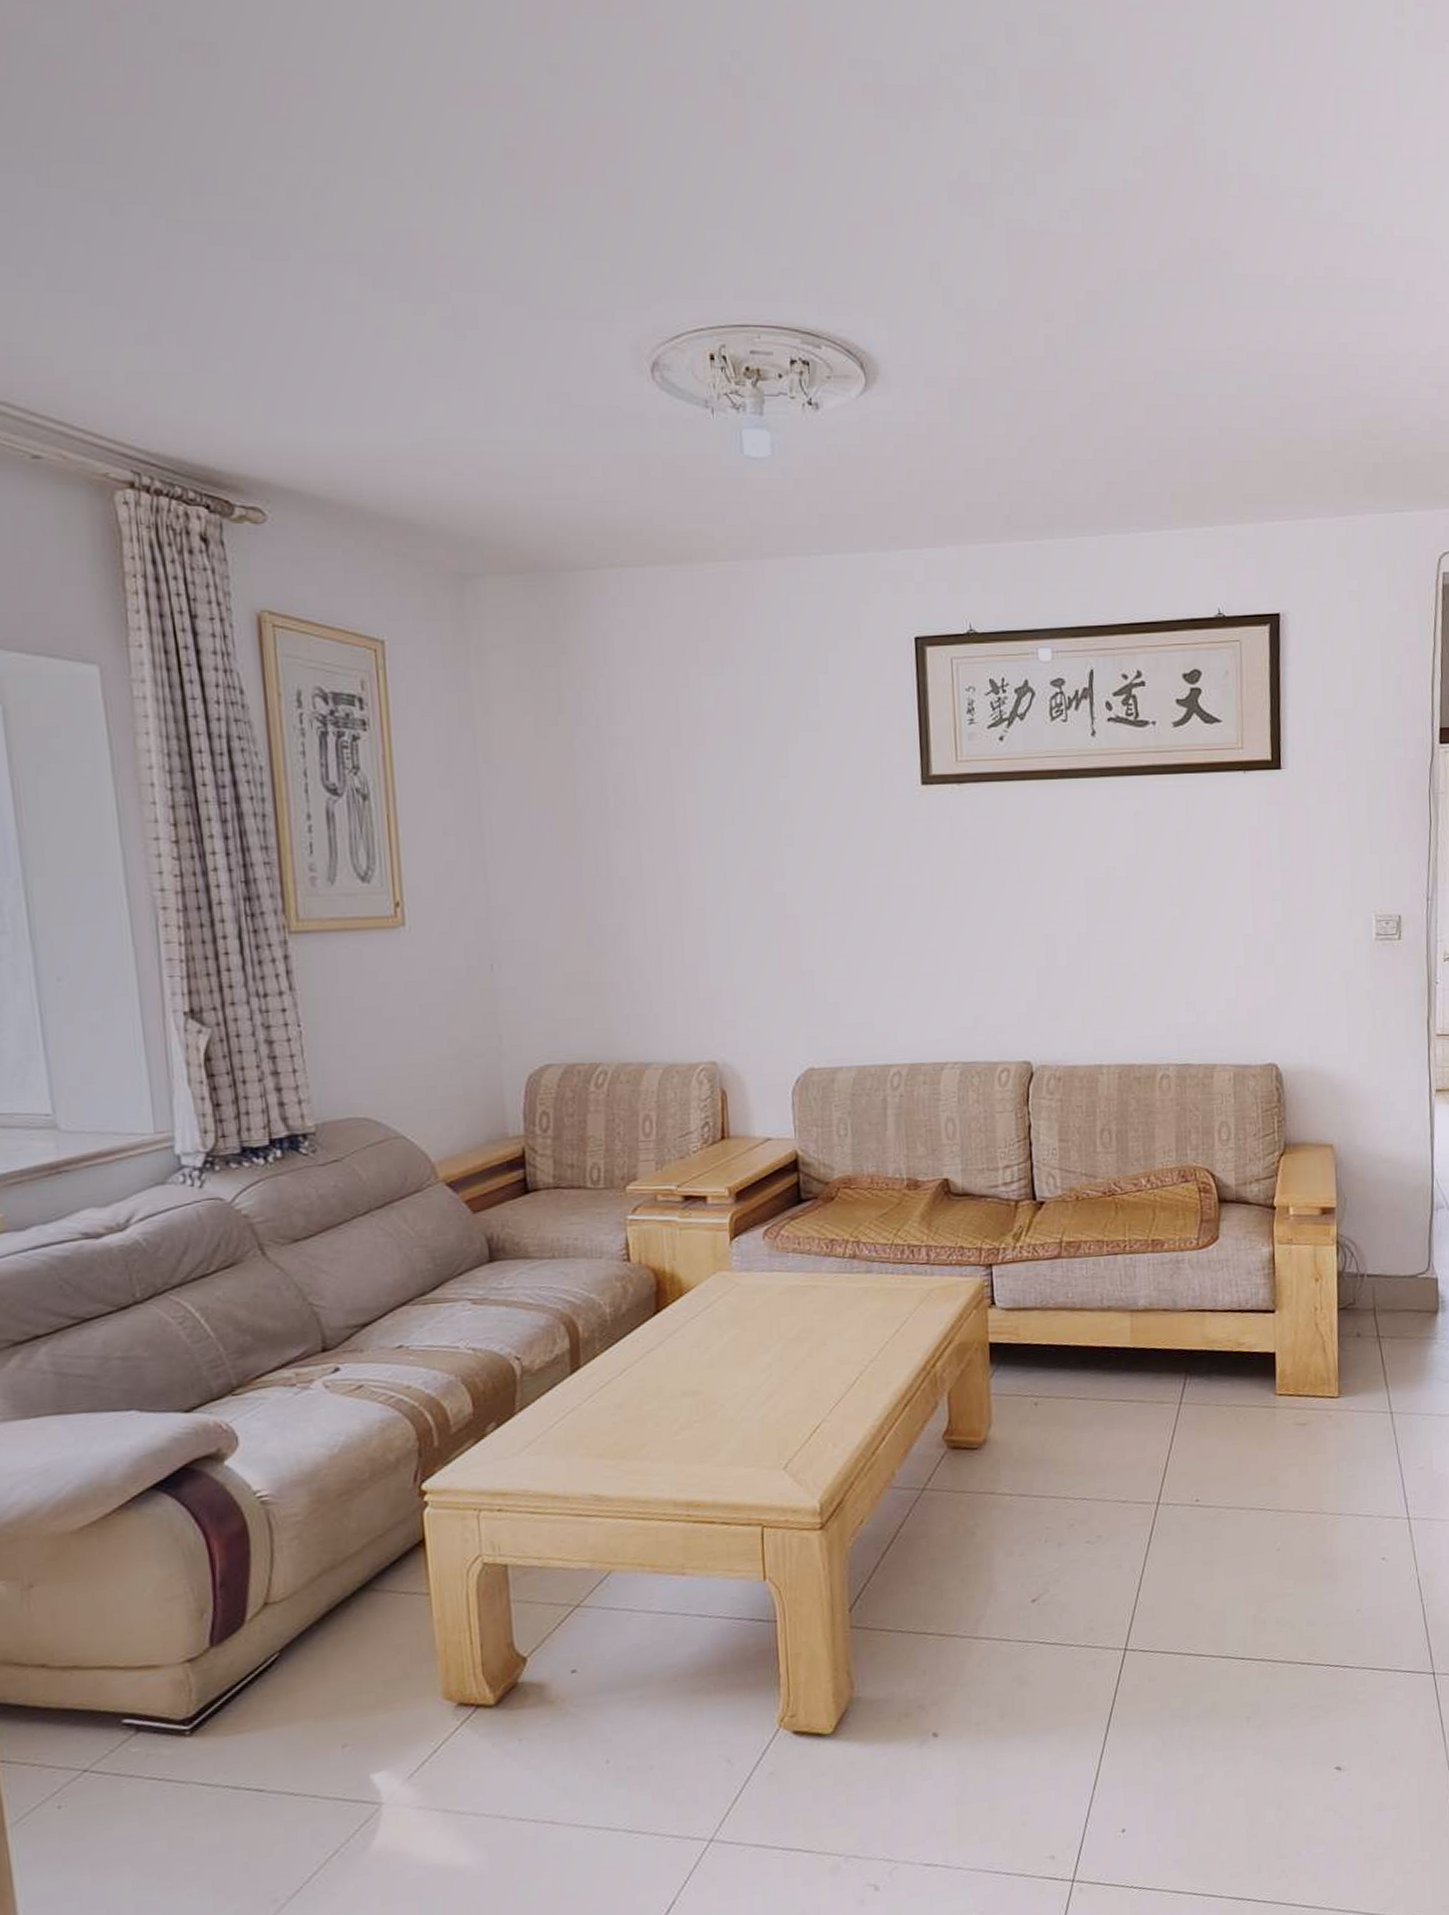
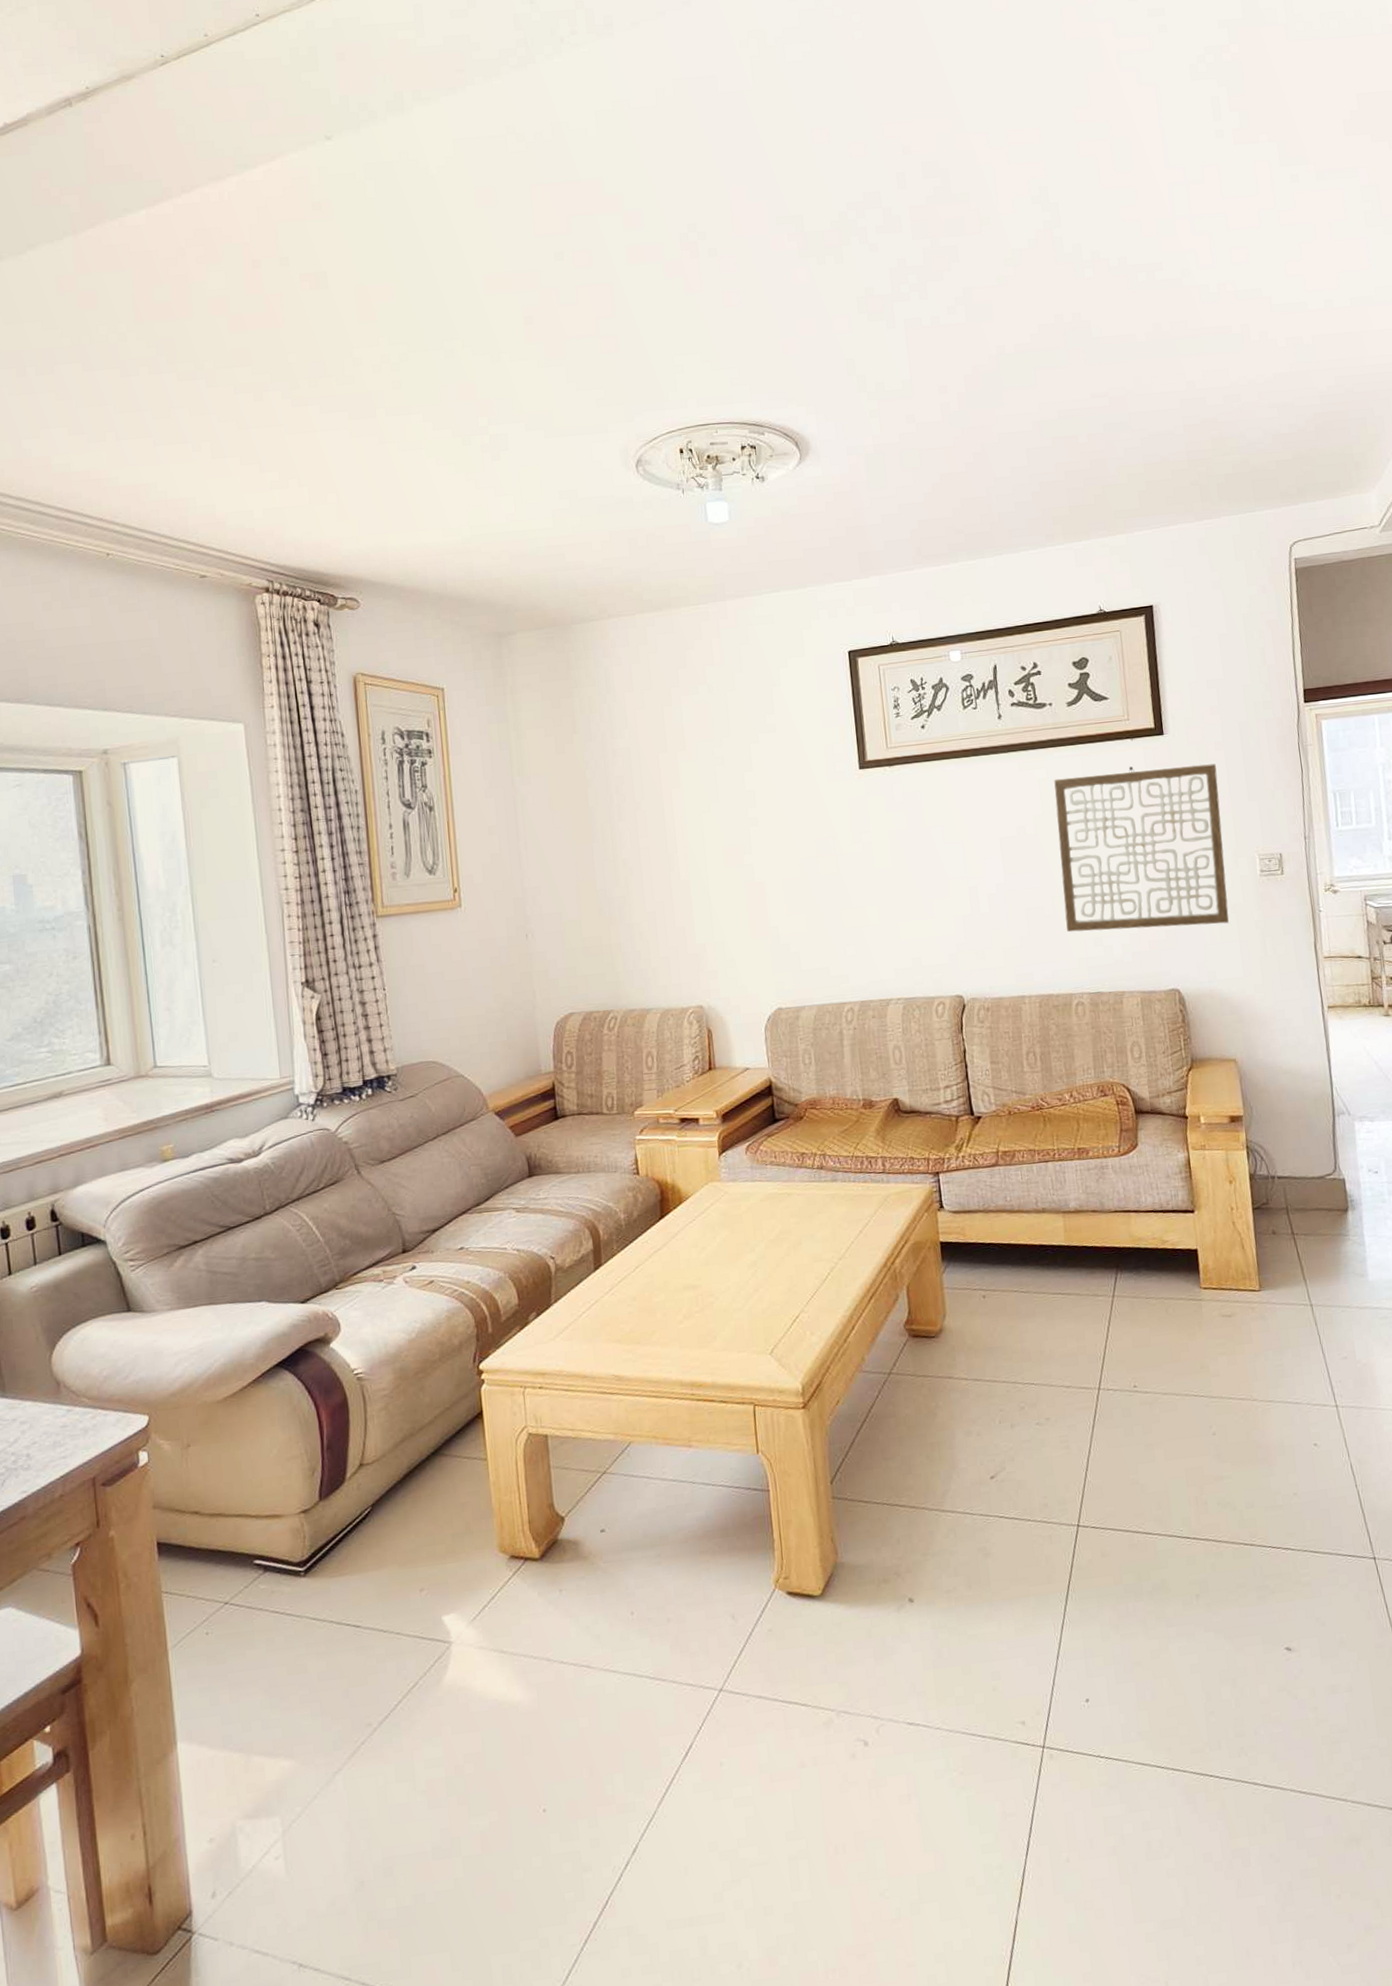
wall art: none [1152,804,1338,994] -> present [1054,763,1229,932]

